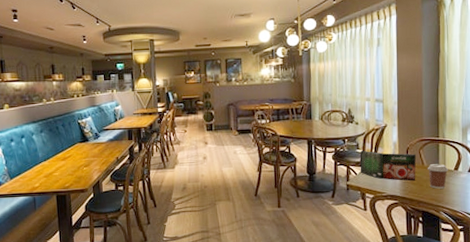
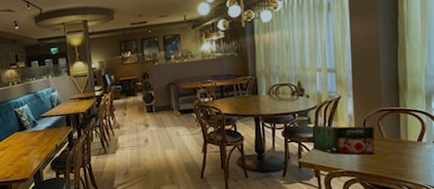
coffee cup: present [427,164,449,189] -> none [387,135,411,162]

